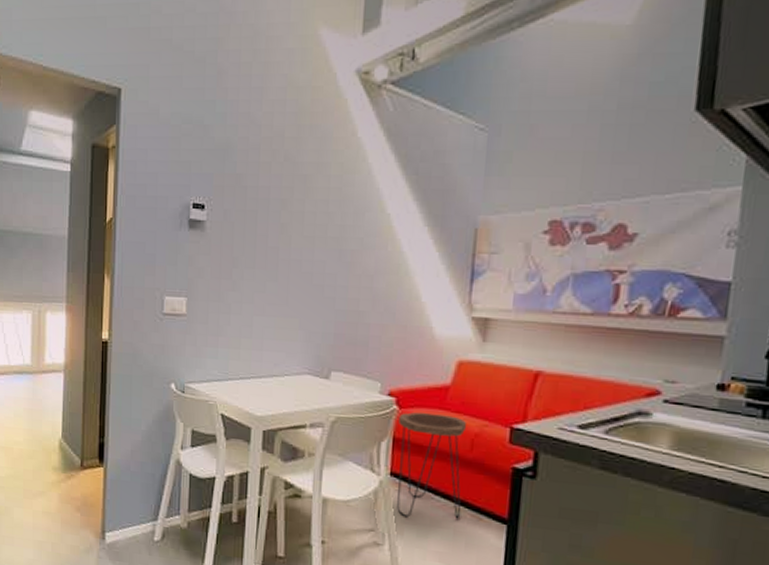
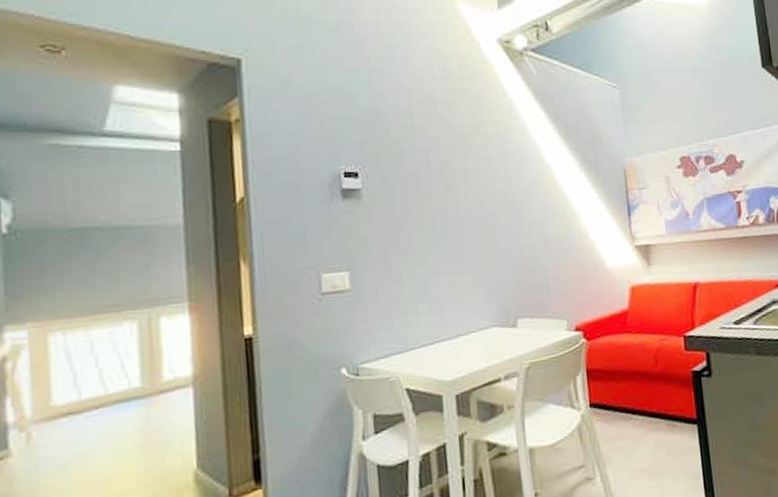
side table: present [397,412,466,519] -> none [588,337,658,444]

